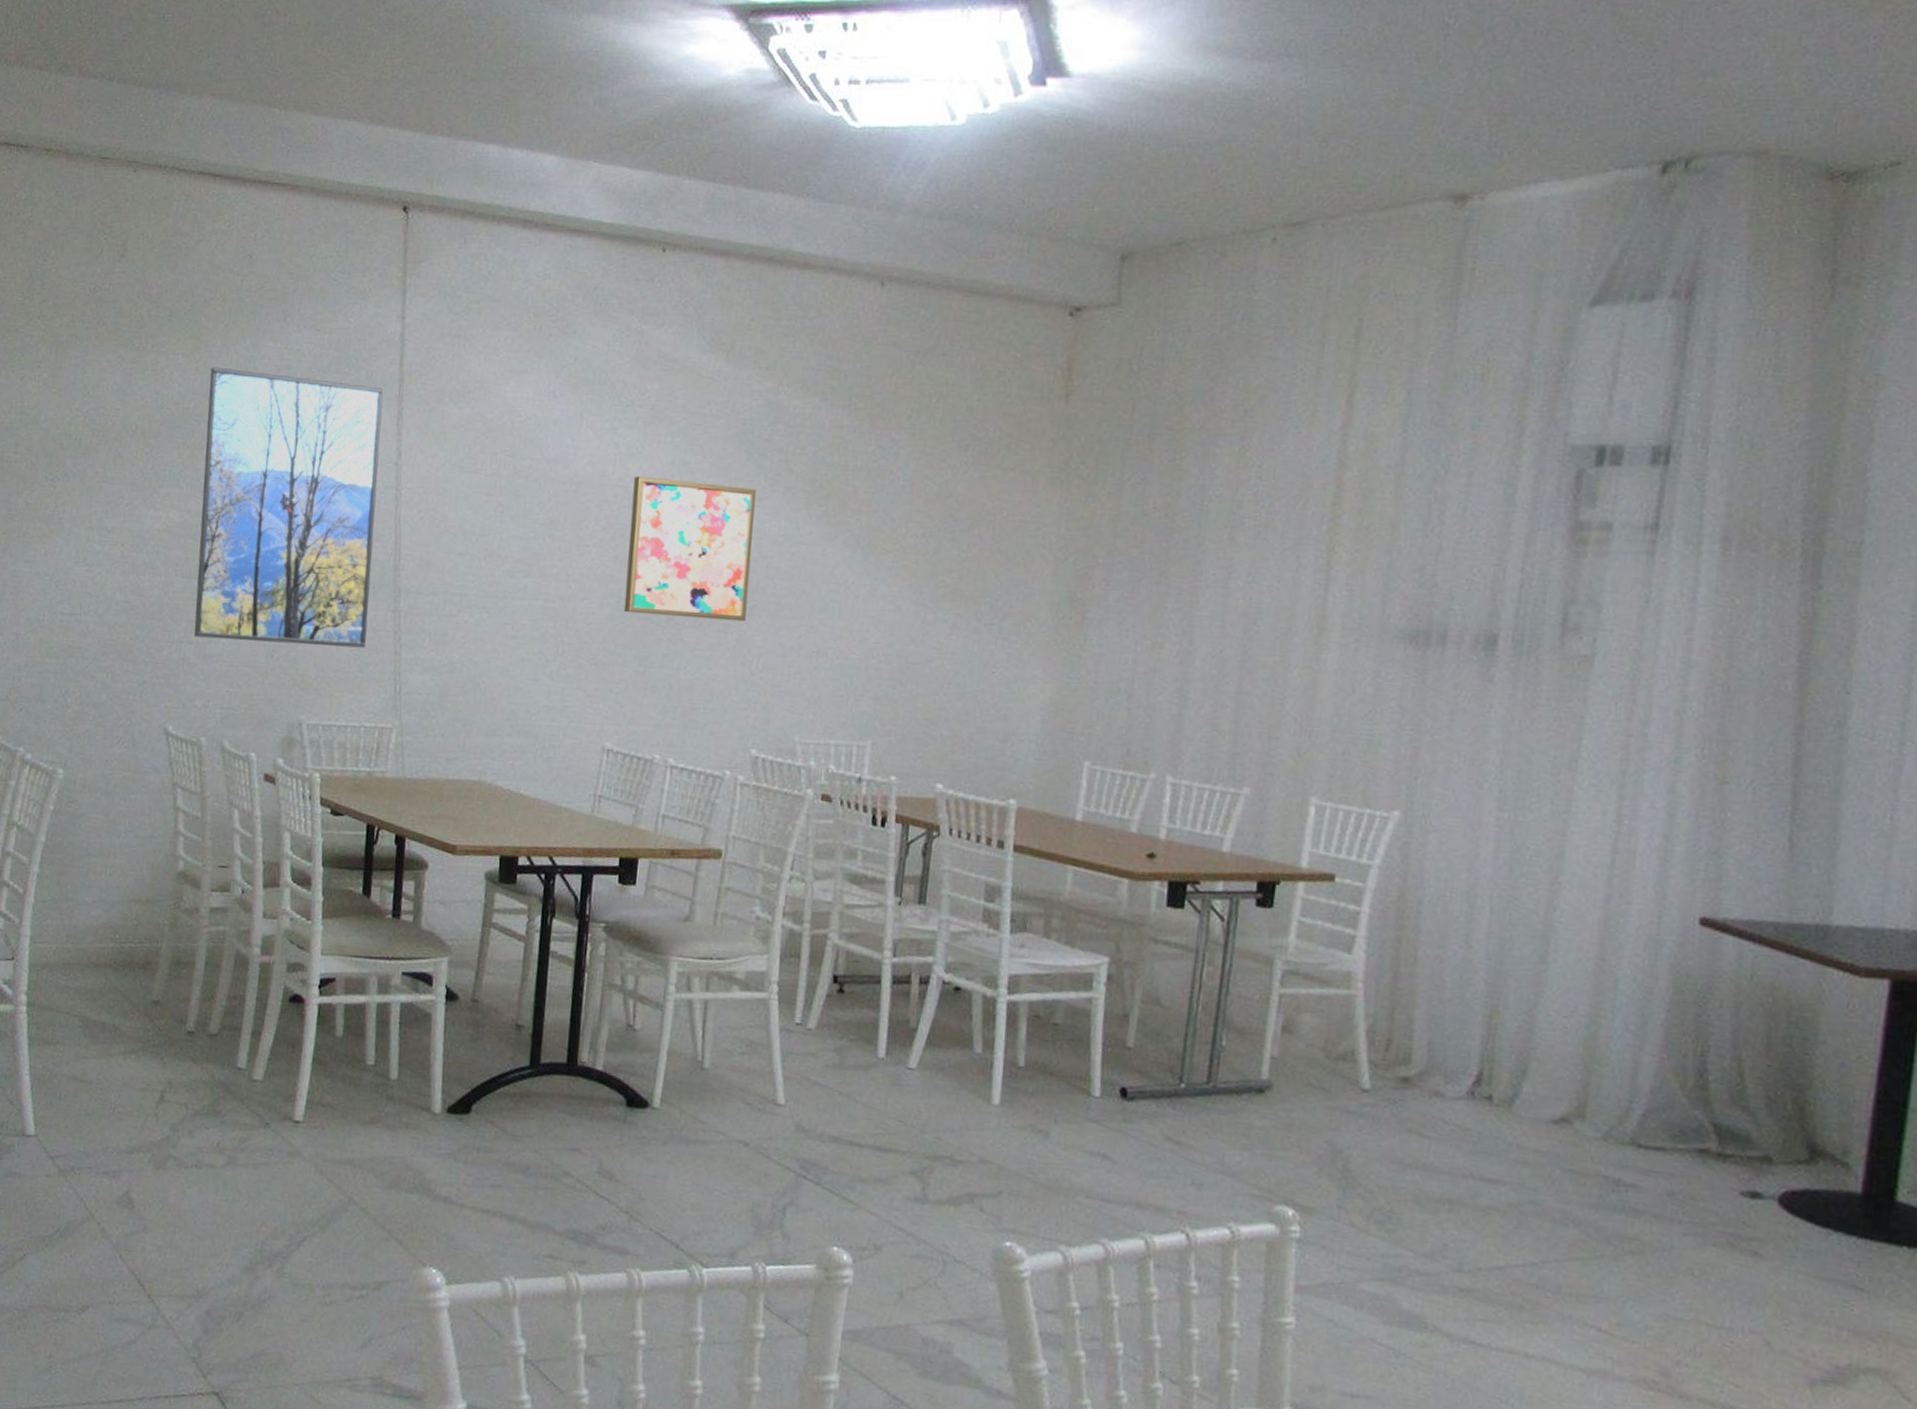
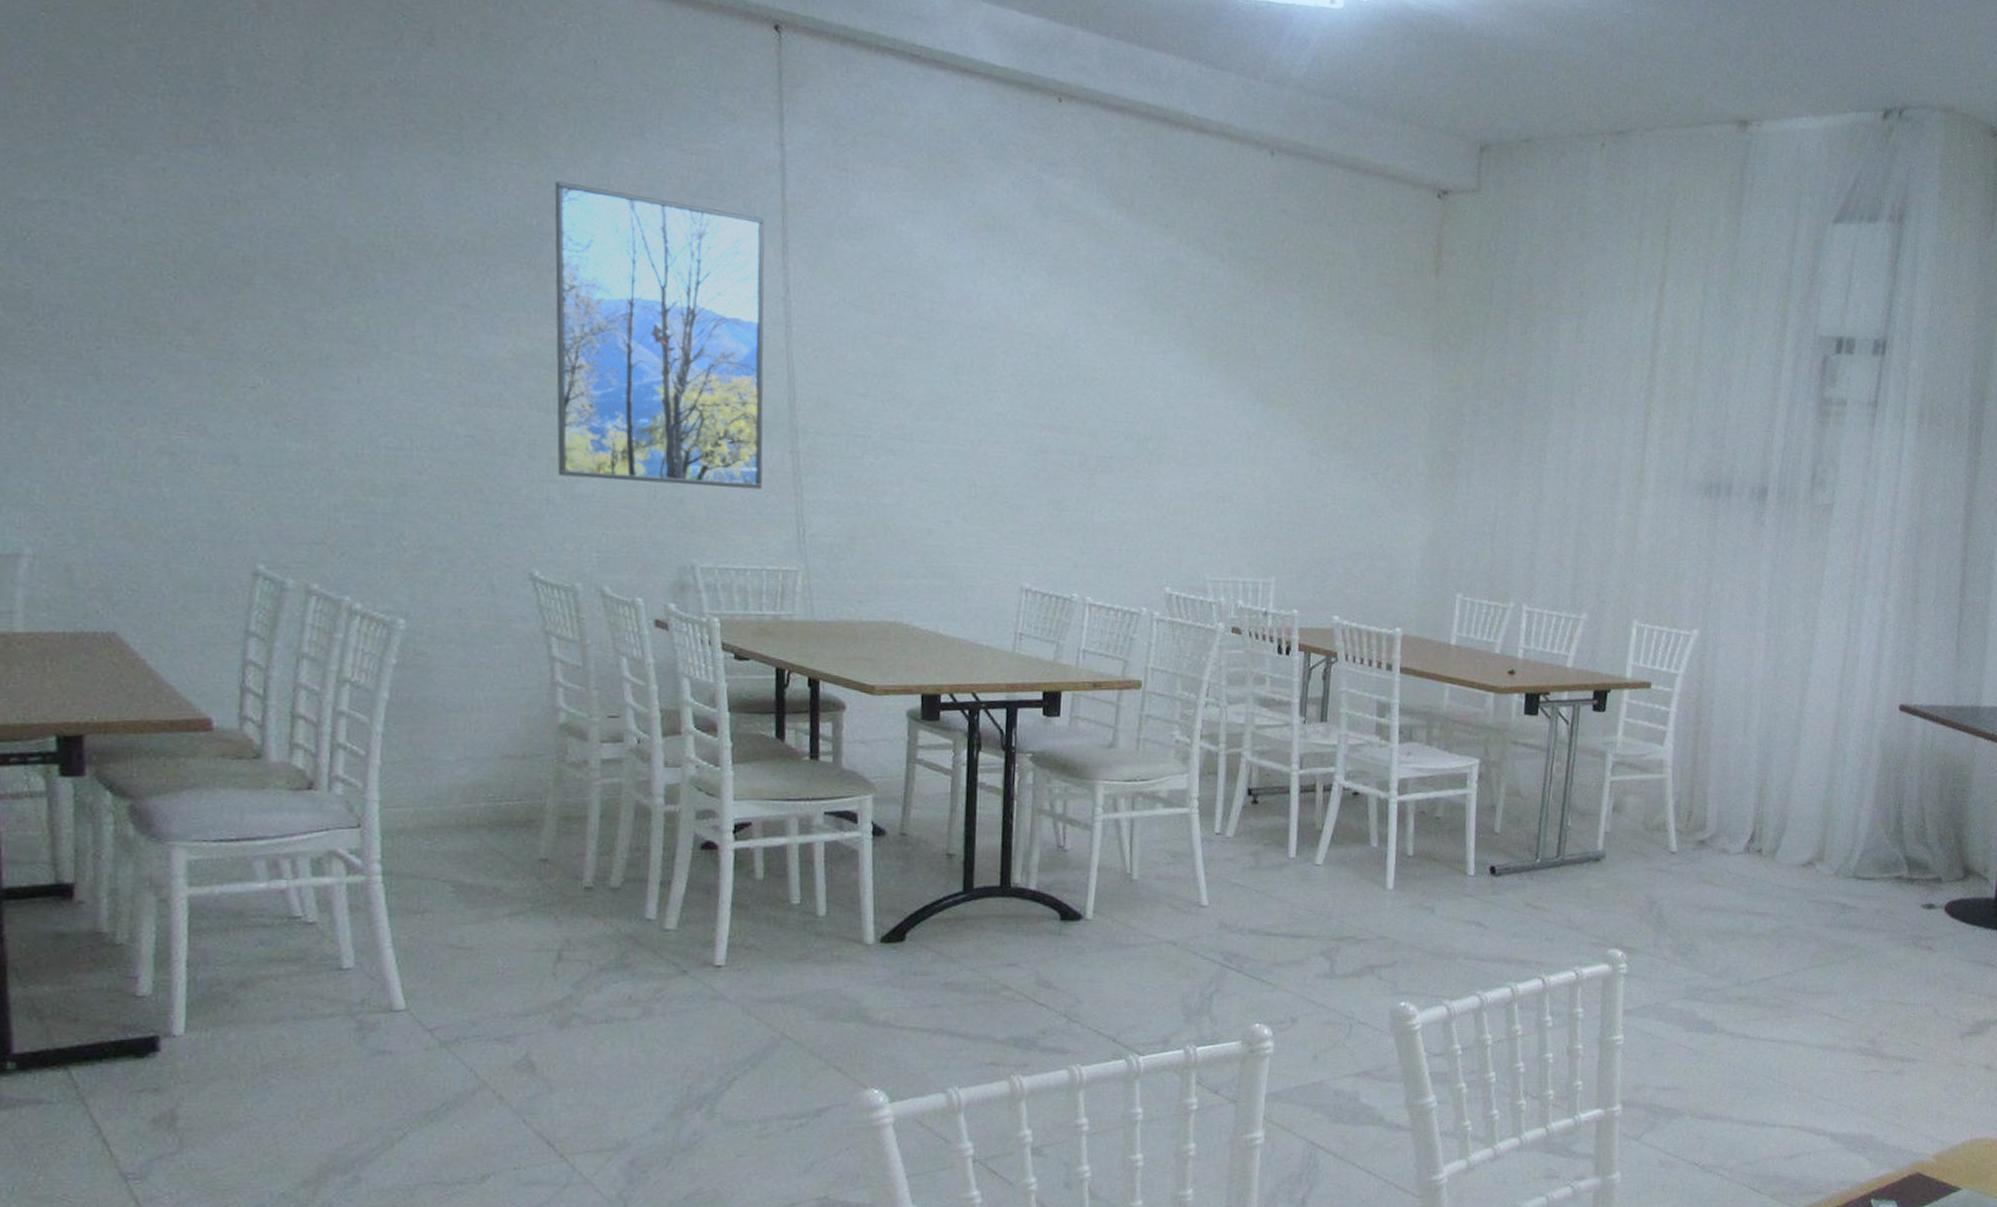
wall art: present [623,476,756,622] -> none [1035,324,1161,468]

